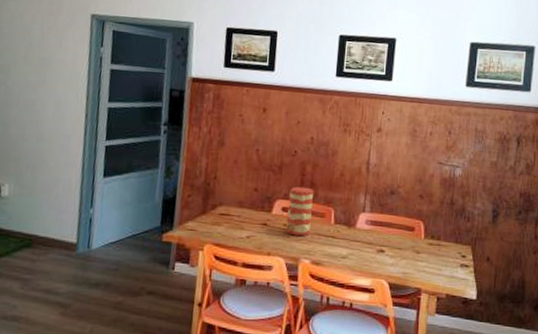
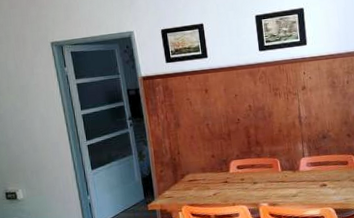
vase: present [286,186,313,237] -> none [240,146,263,187]

